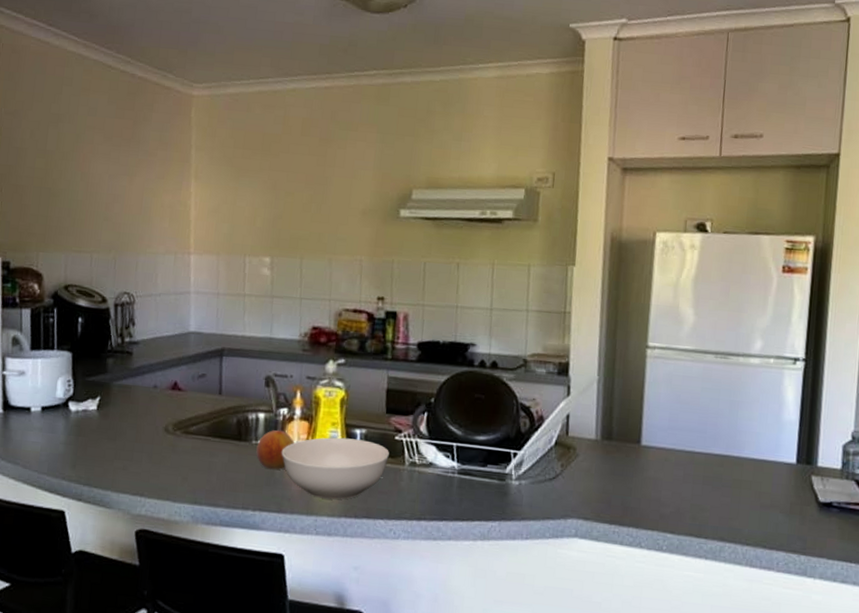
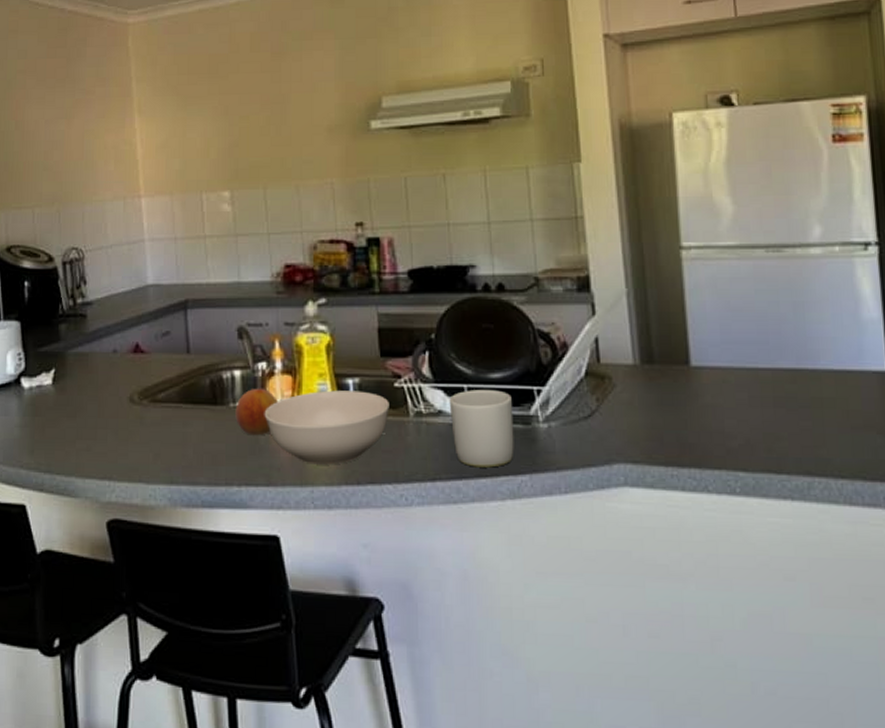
mug: none [439,448,492,514] -> present [449,390,514,468]

